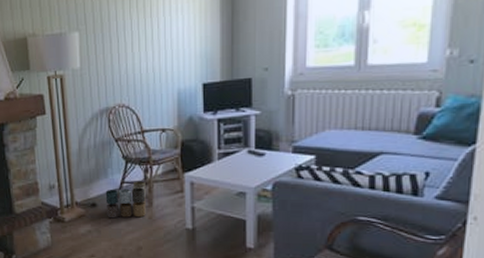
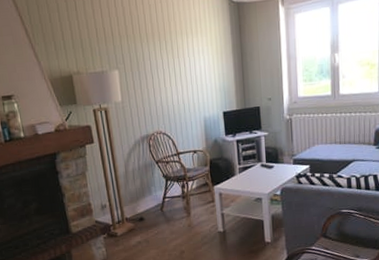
pouf: present [105,181,147,219] -> none [150,195,186,229]

